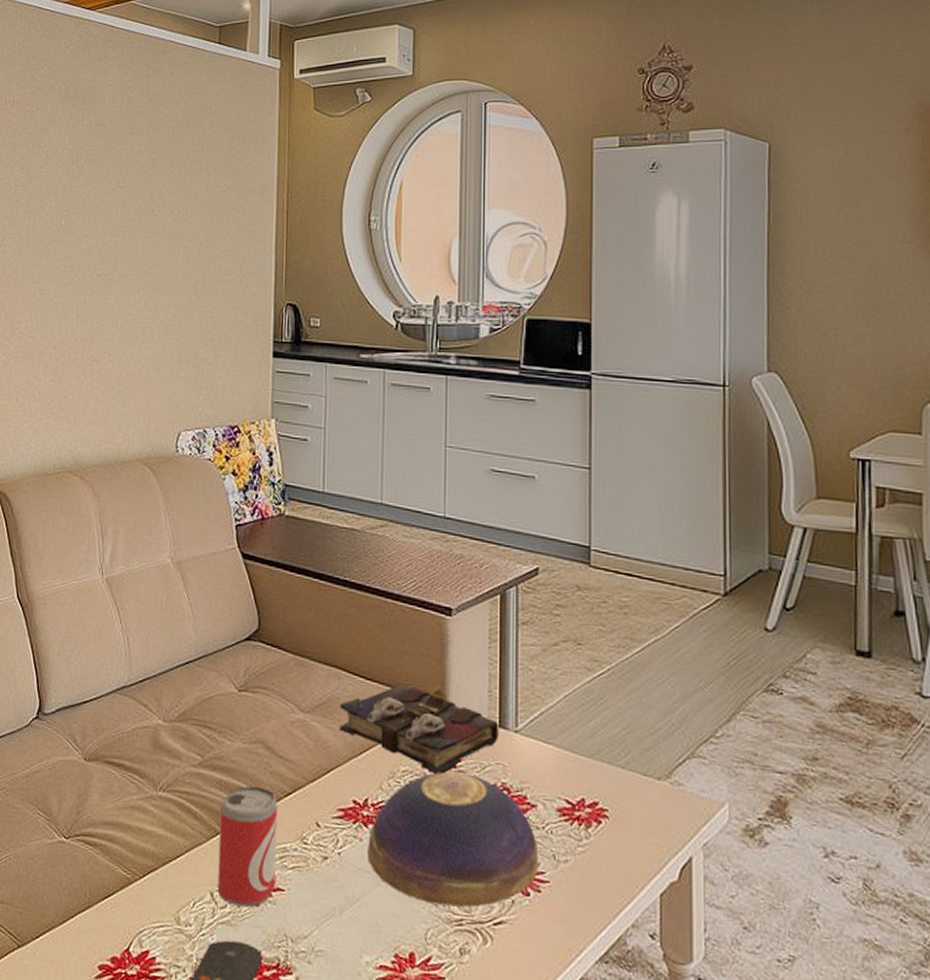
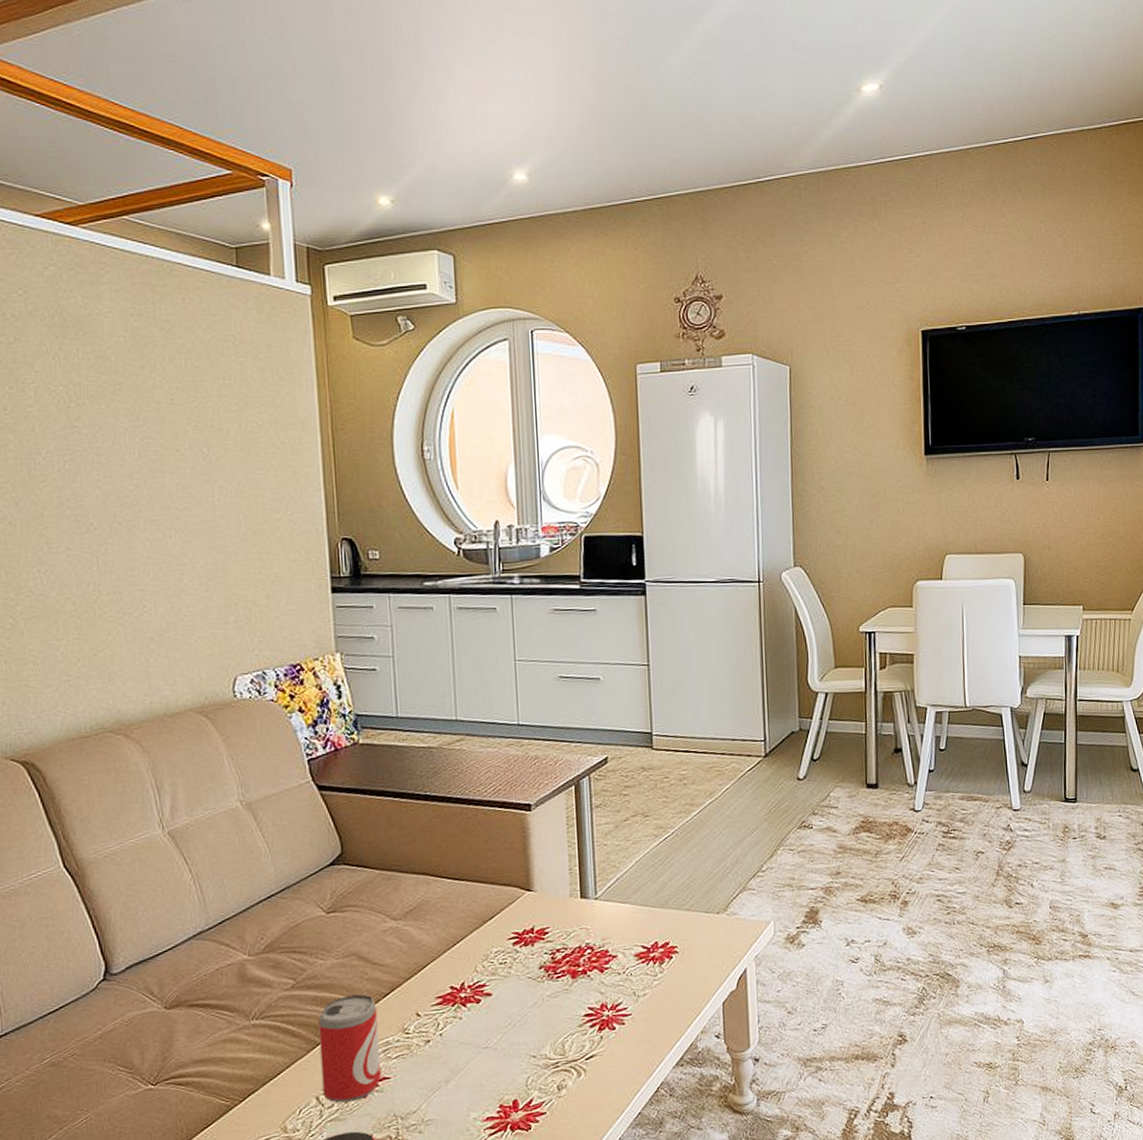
book: present [339,683,499,775] -> none [431,874,581,950]
decorative bowl: present [367,771,539,907] -> none [467,942,622,1056]

